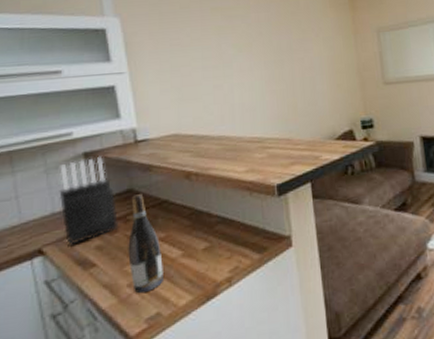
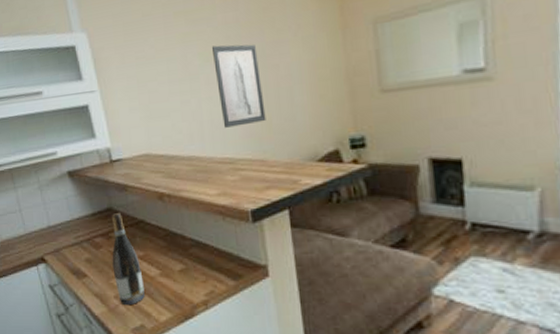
knife block: present [59,155,118,245] -> none [50,174,102,256]
wall art: none [245,39,292,110] -> present [211,44,266,128]

